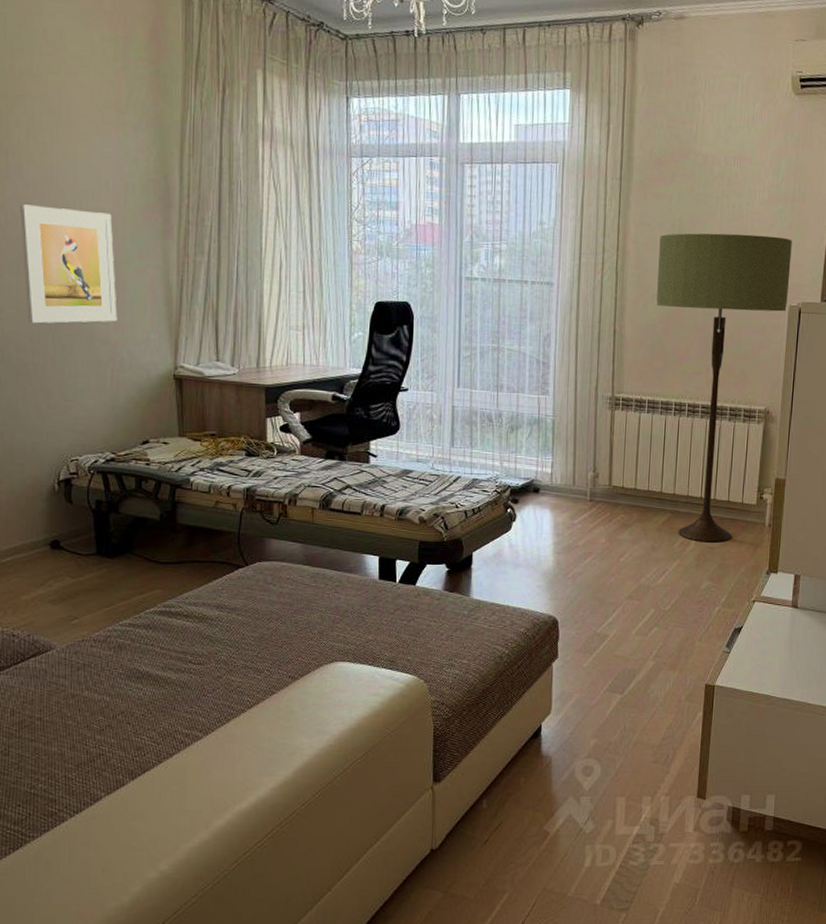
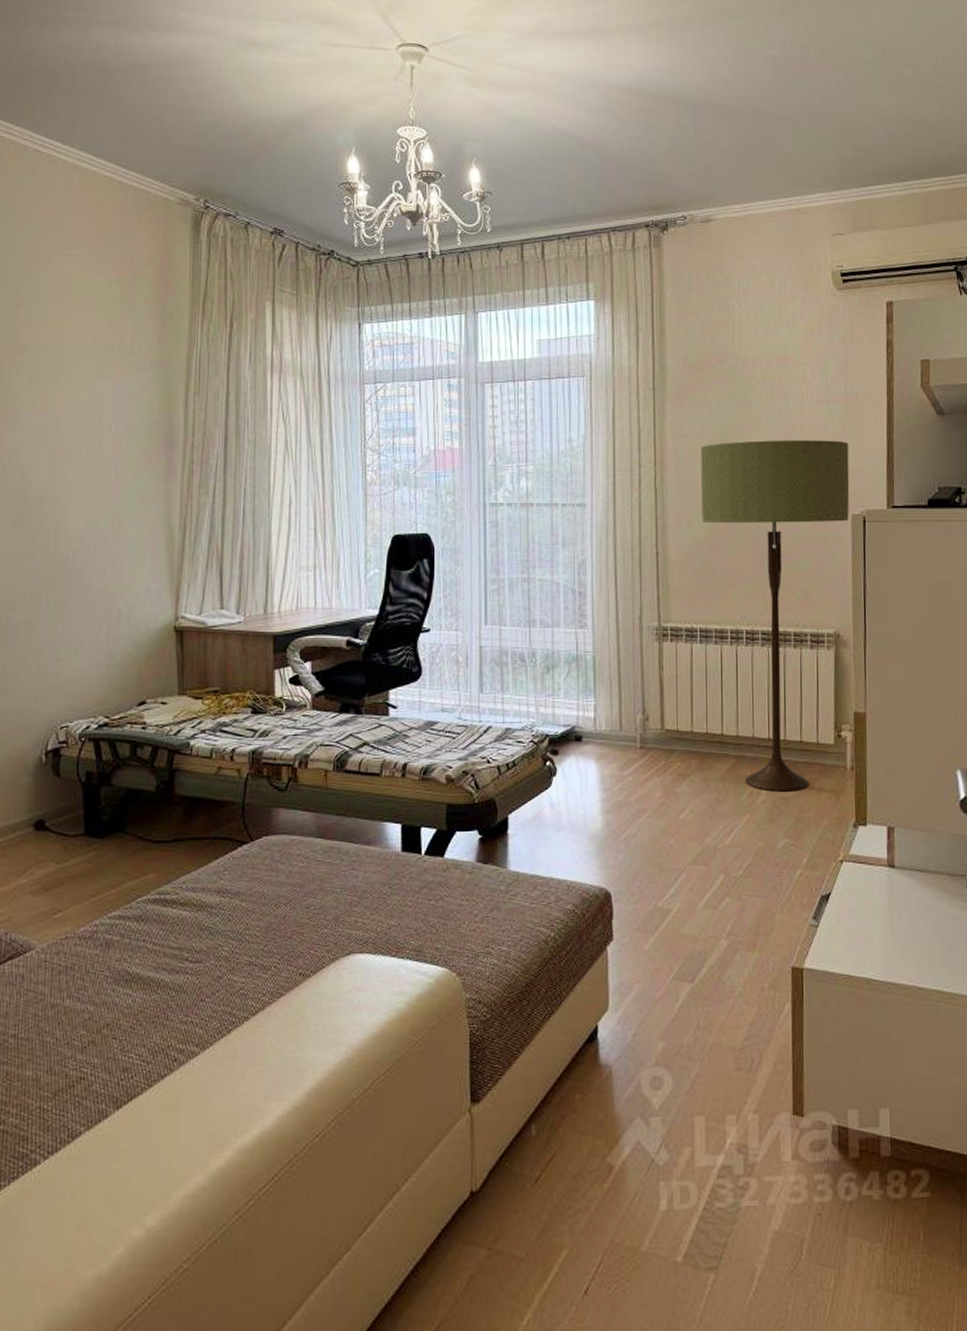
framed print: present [20,204,117,324] -> none [17,453,116,578]

